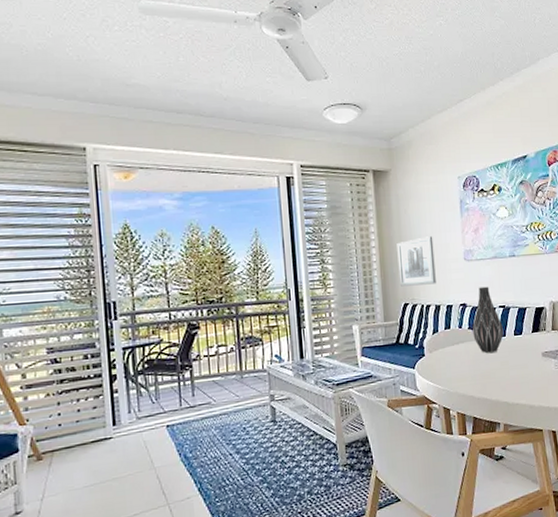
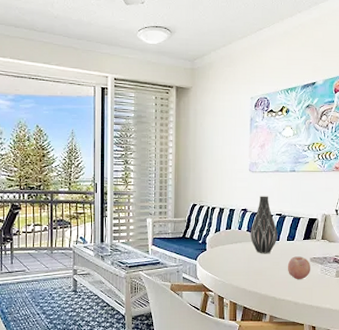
wall art: present [397,236,436,287] -> none [190,148,223,190]
fruit: none [517,352,543,379] -> present [287,256,310,280]

